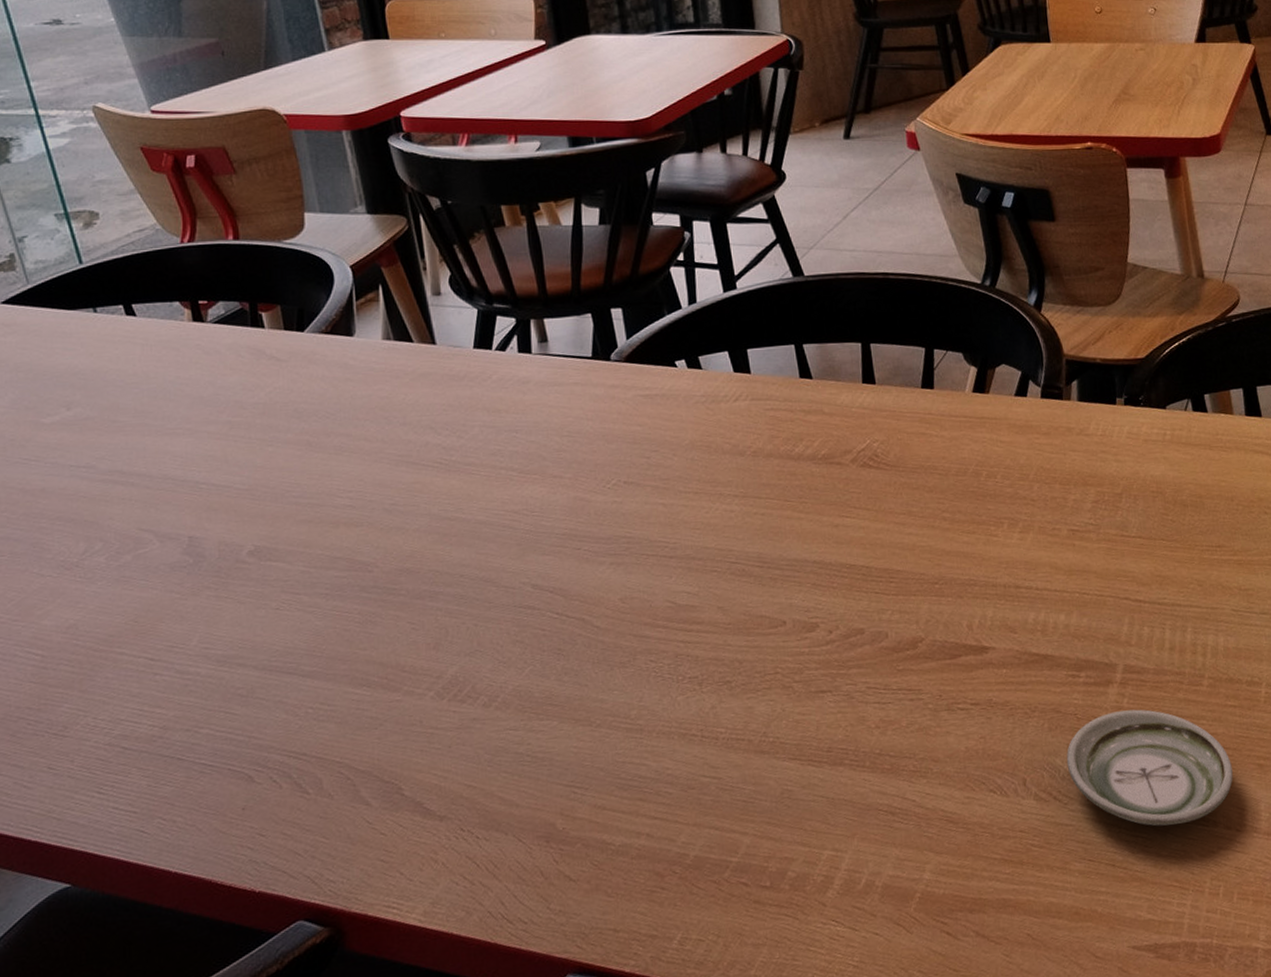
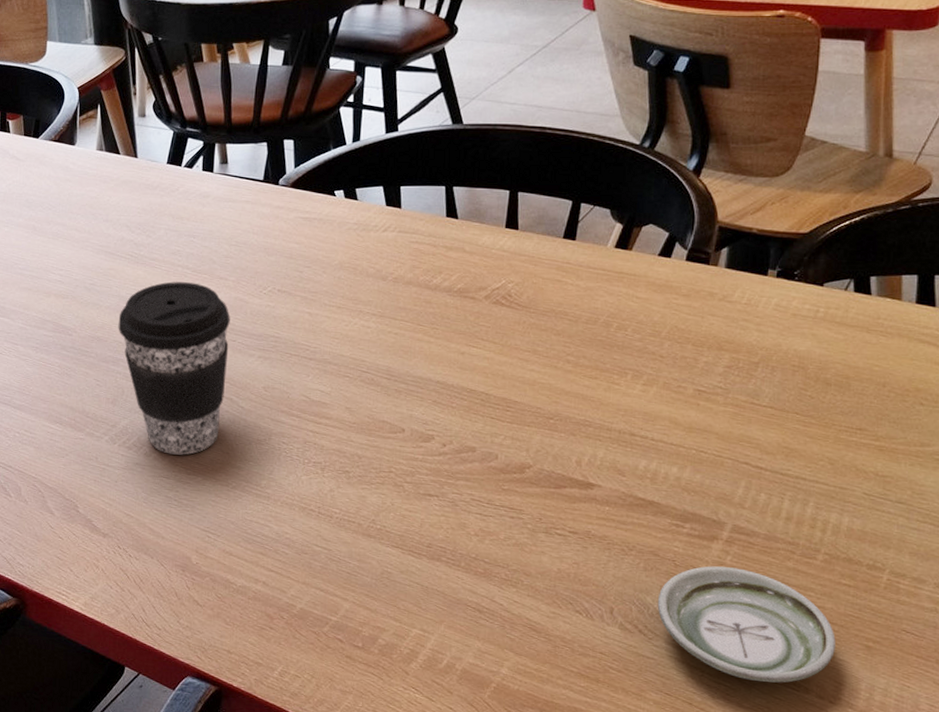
coffee cup: none [431,486,574,700] -> present [118,281,230,455]

